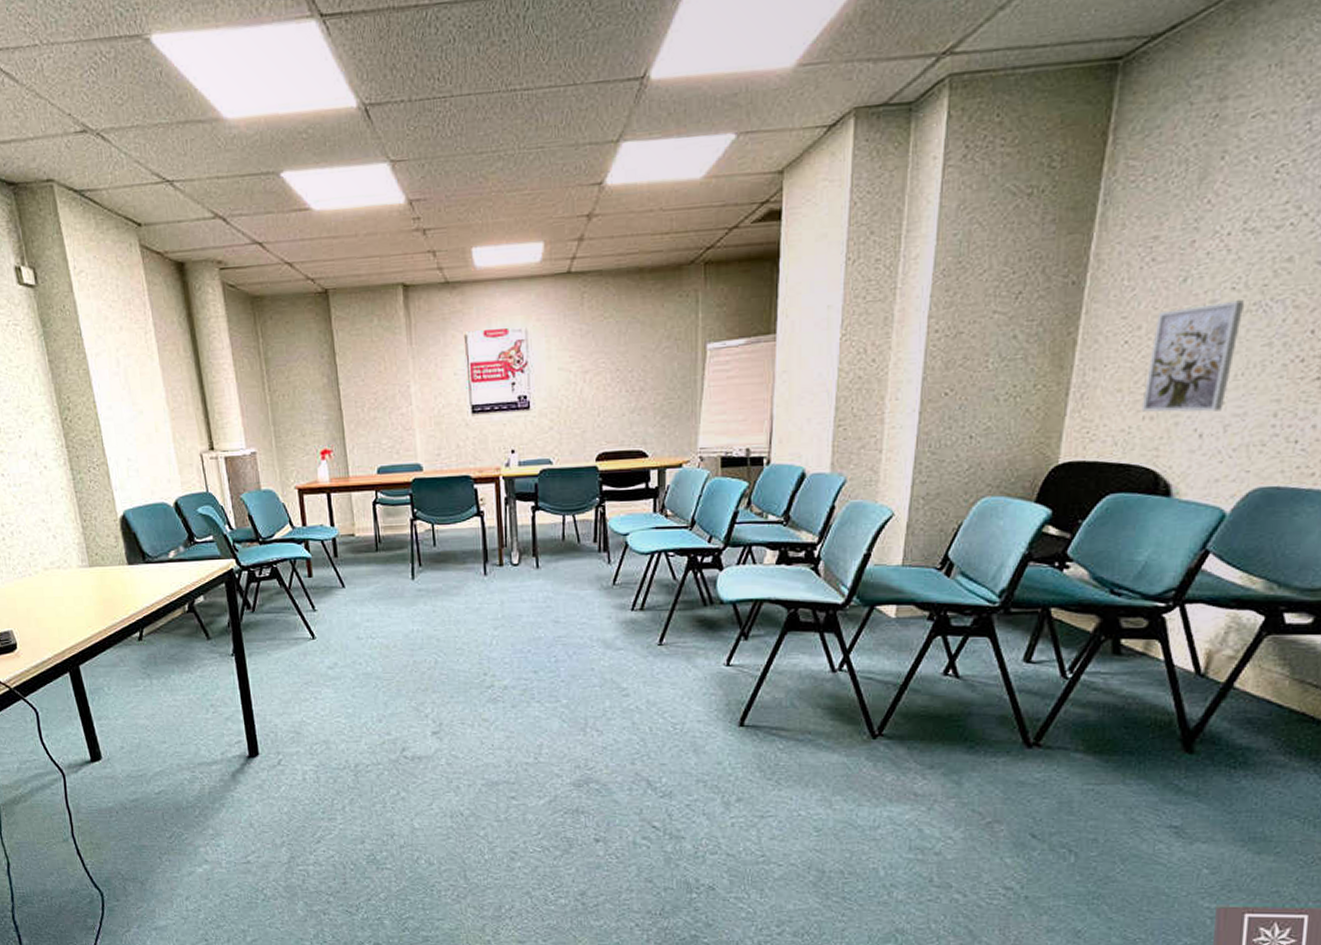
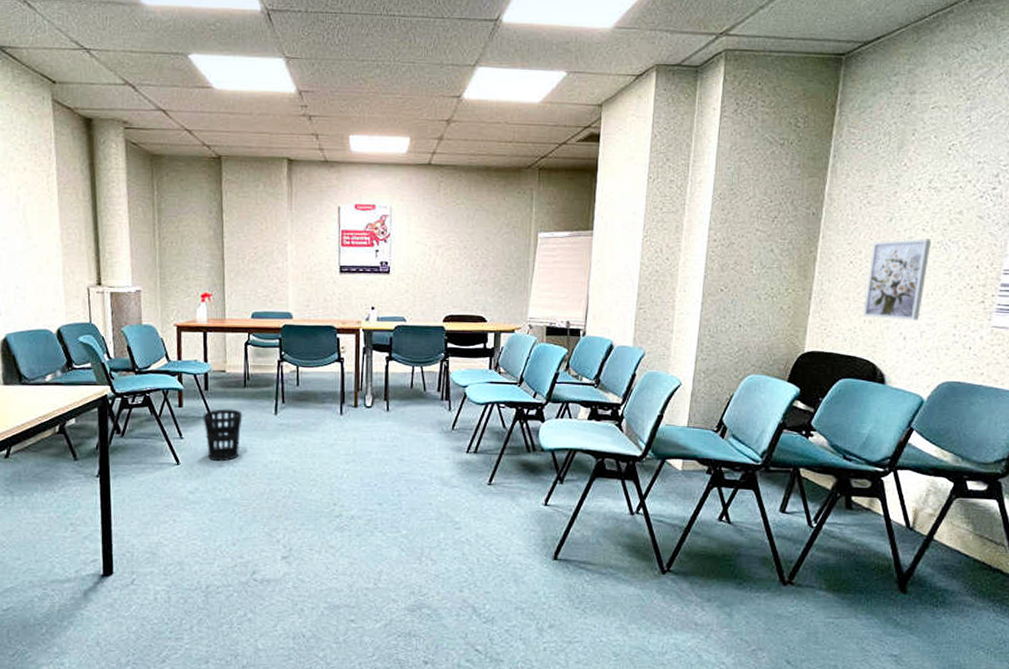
wastebasket: none [335,576,378,634] -> present [203,408,243,462]

